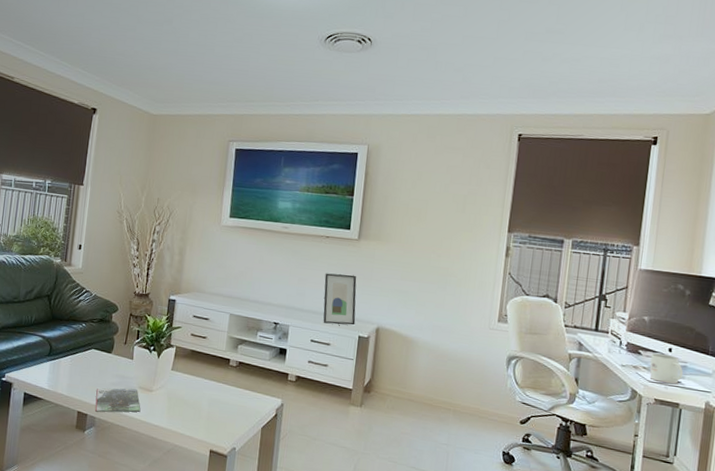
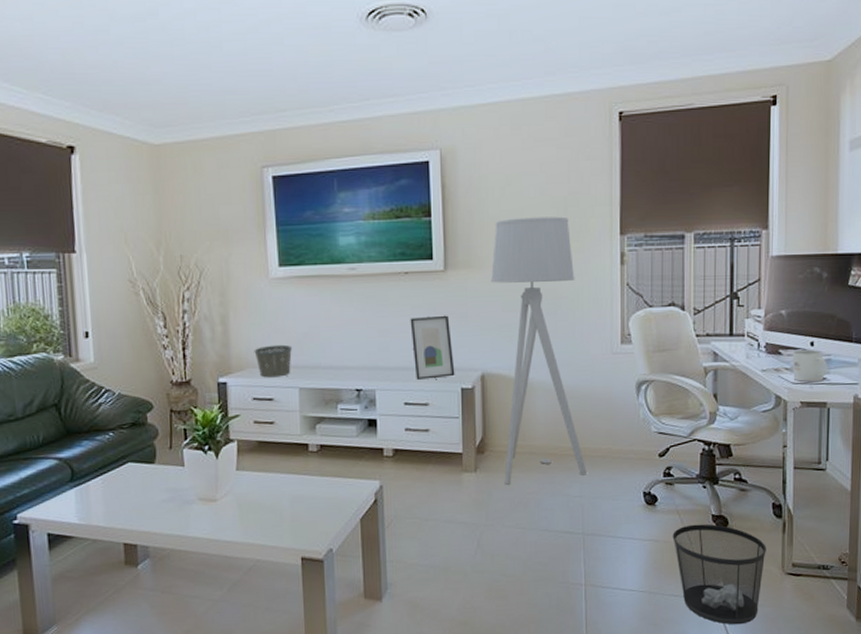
magazine: present [95,388,141,413] -> none [143,502,206,539]
basket: none [200,276,229,303] -> present [254,344,292,378]
floor lamp: none [383,206,466,427] -> present [491,216,587,485]

